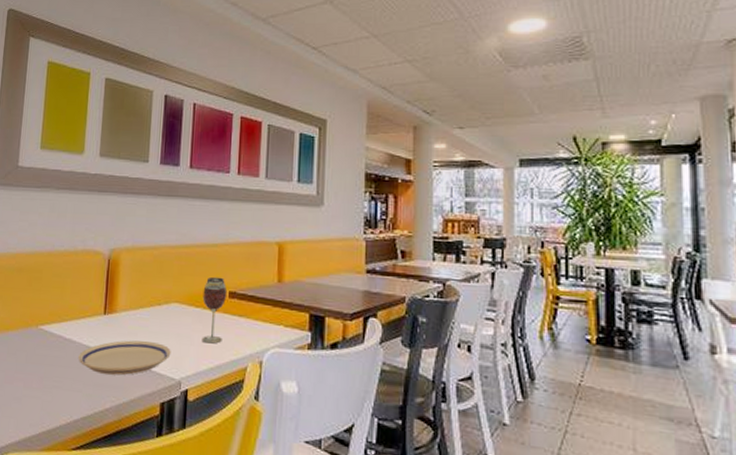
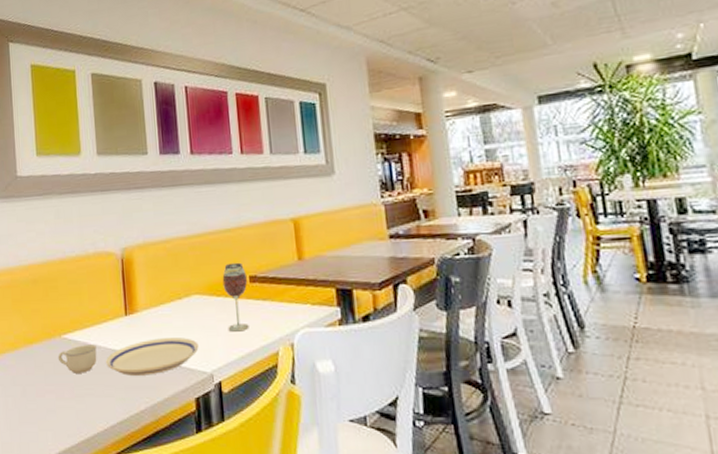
cup: none [31,337,71,366] -> present [58,344,97,373]

